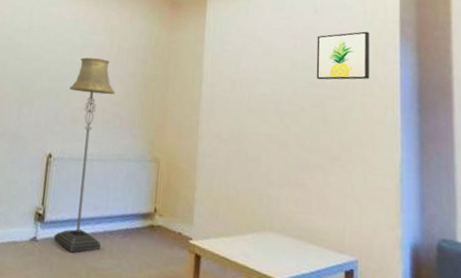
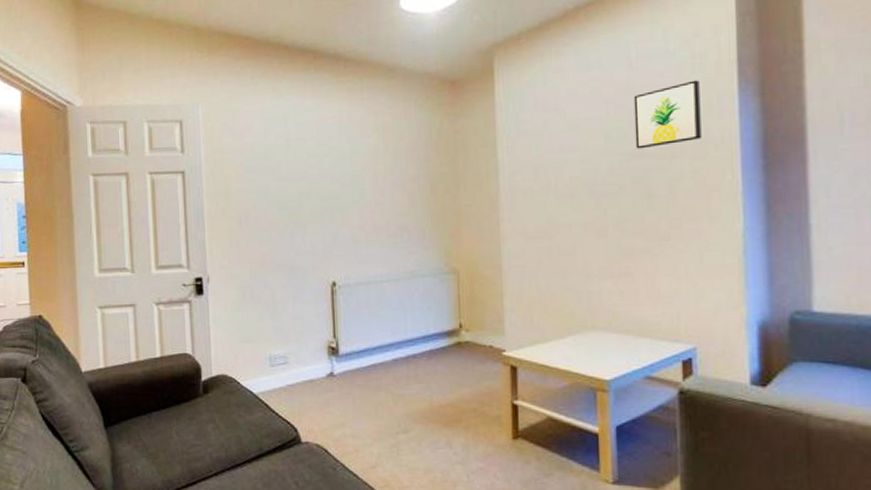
floor lamp: present [53,57,115,253] -> none [344,165,406,383]

